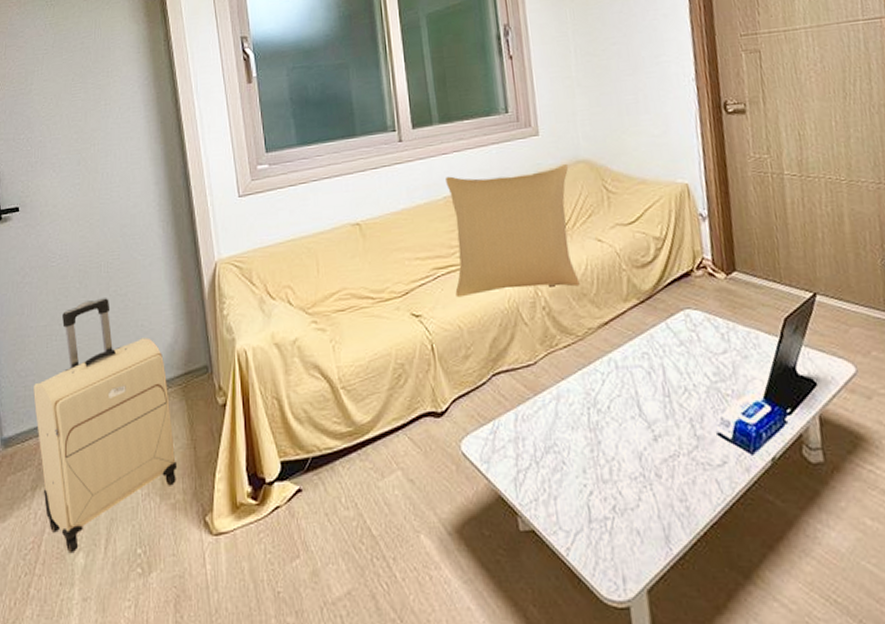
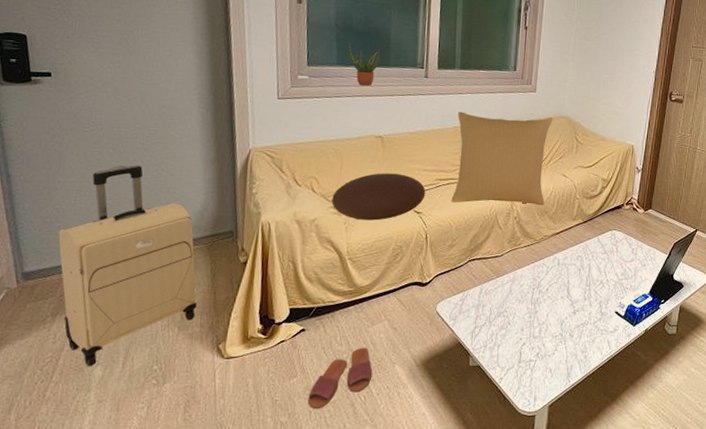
potted plant: none [307,116,345,166] -> present [348,42,381,87]
cushion: none [312,267,423,335] -> present [332,173,426,221]
slippers: none [316,510,393,603] -> present [308,347,373,408]

